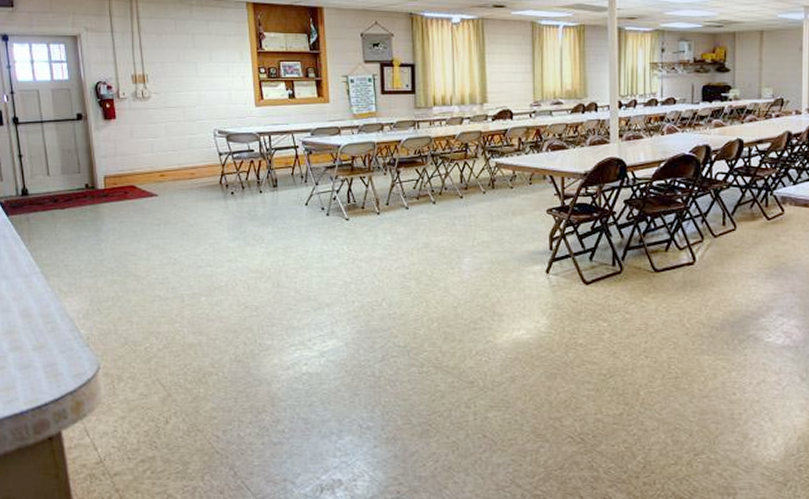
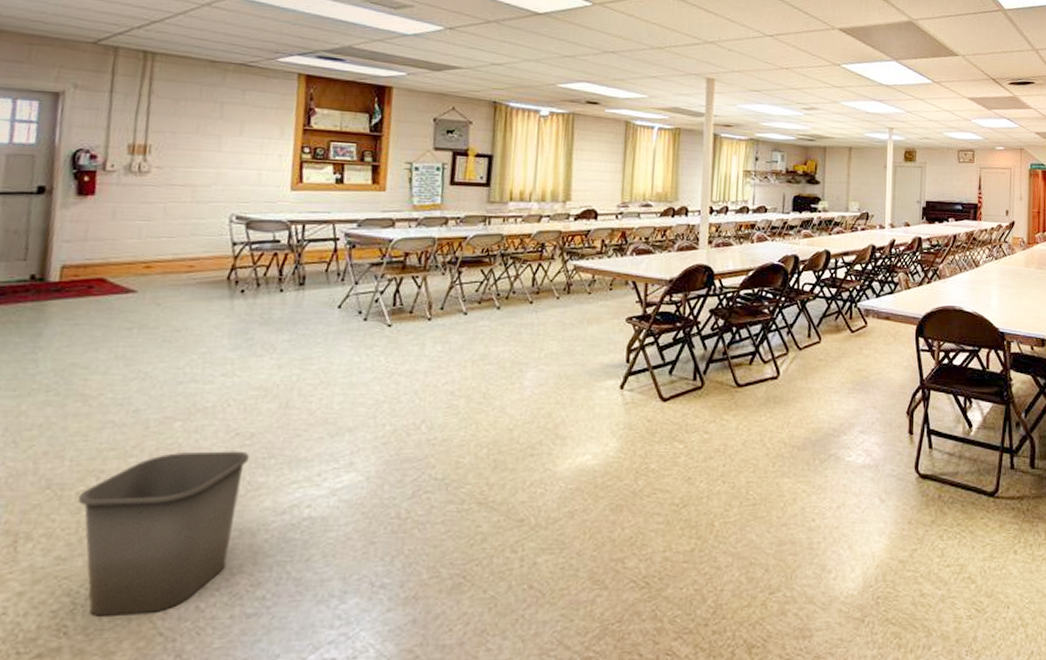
waste bin: none [146,320,257,438] -> present [77,451,250,617]

